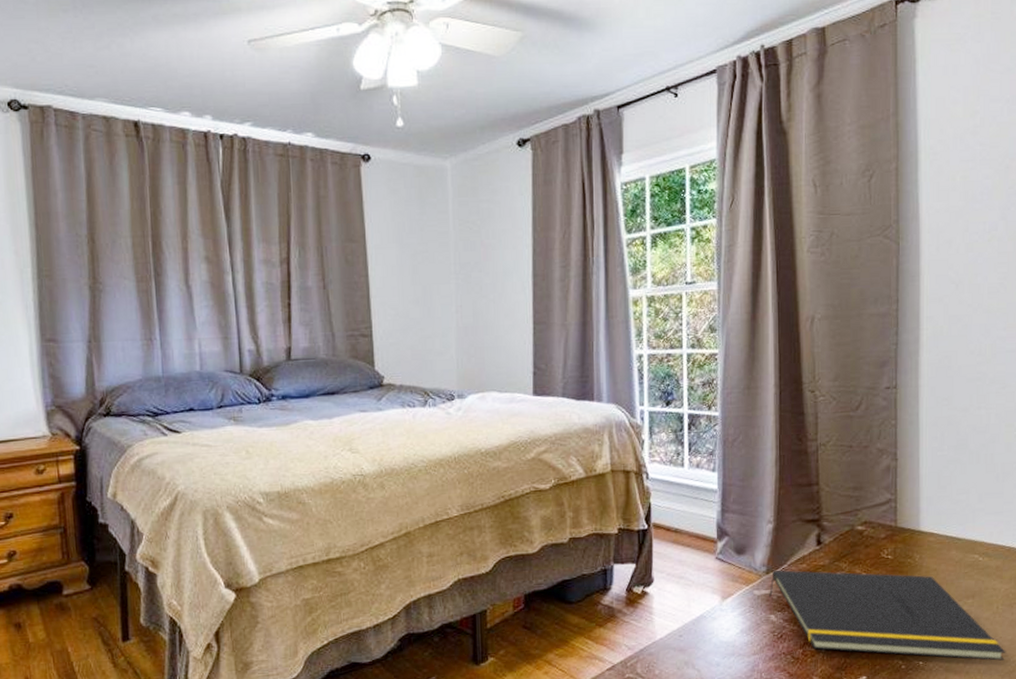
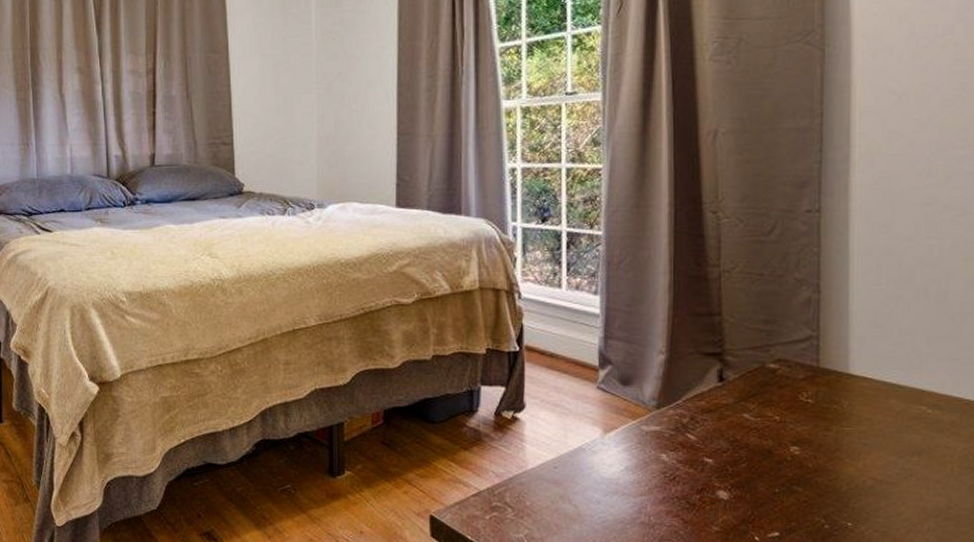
notepad: present [769,570,1006,661] -> none [660,405,964,532]

